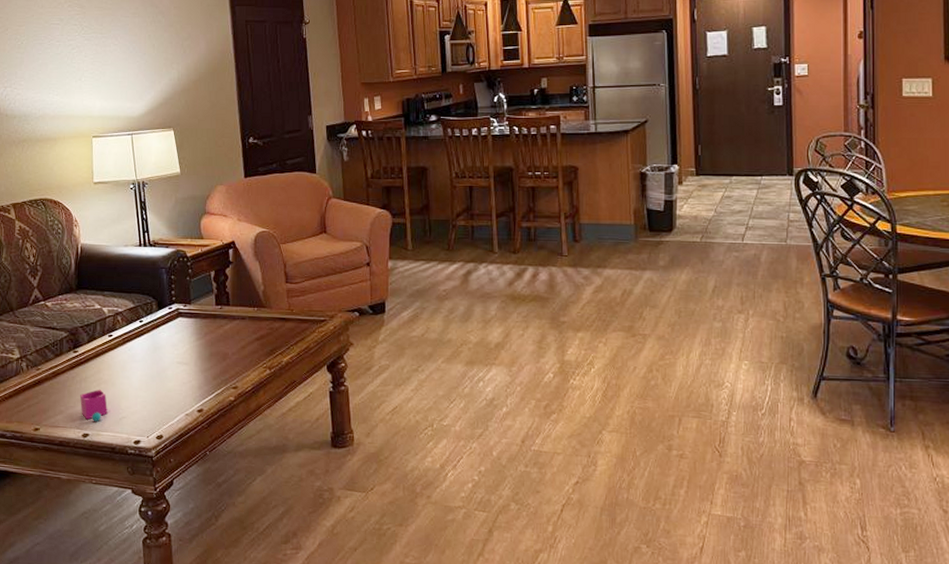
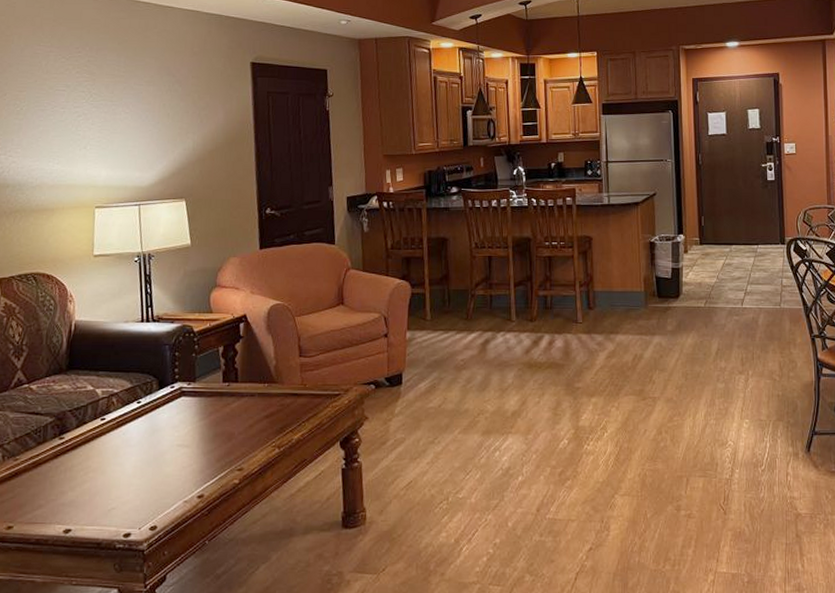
cup: present [80,389,107,422] -> none [63,478,95,515]

